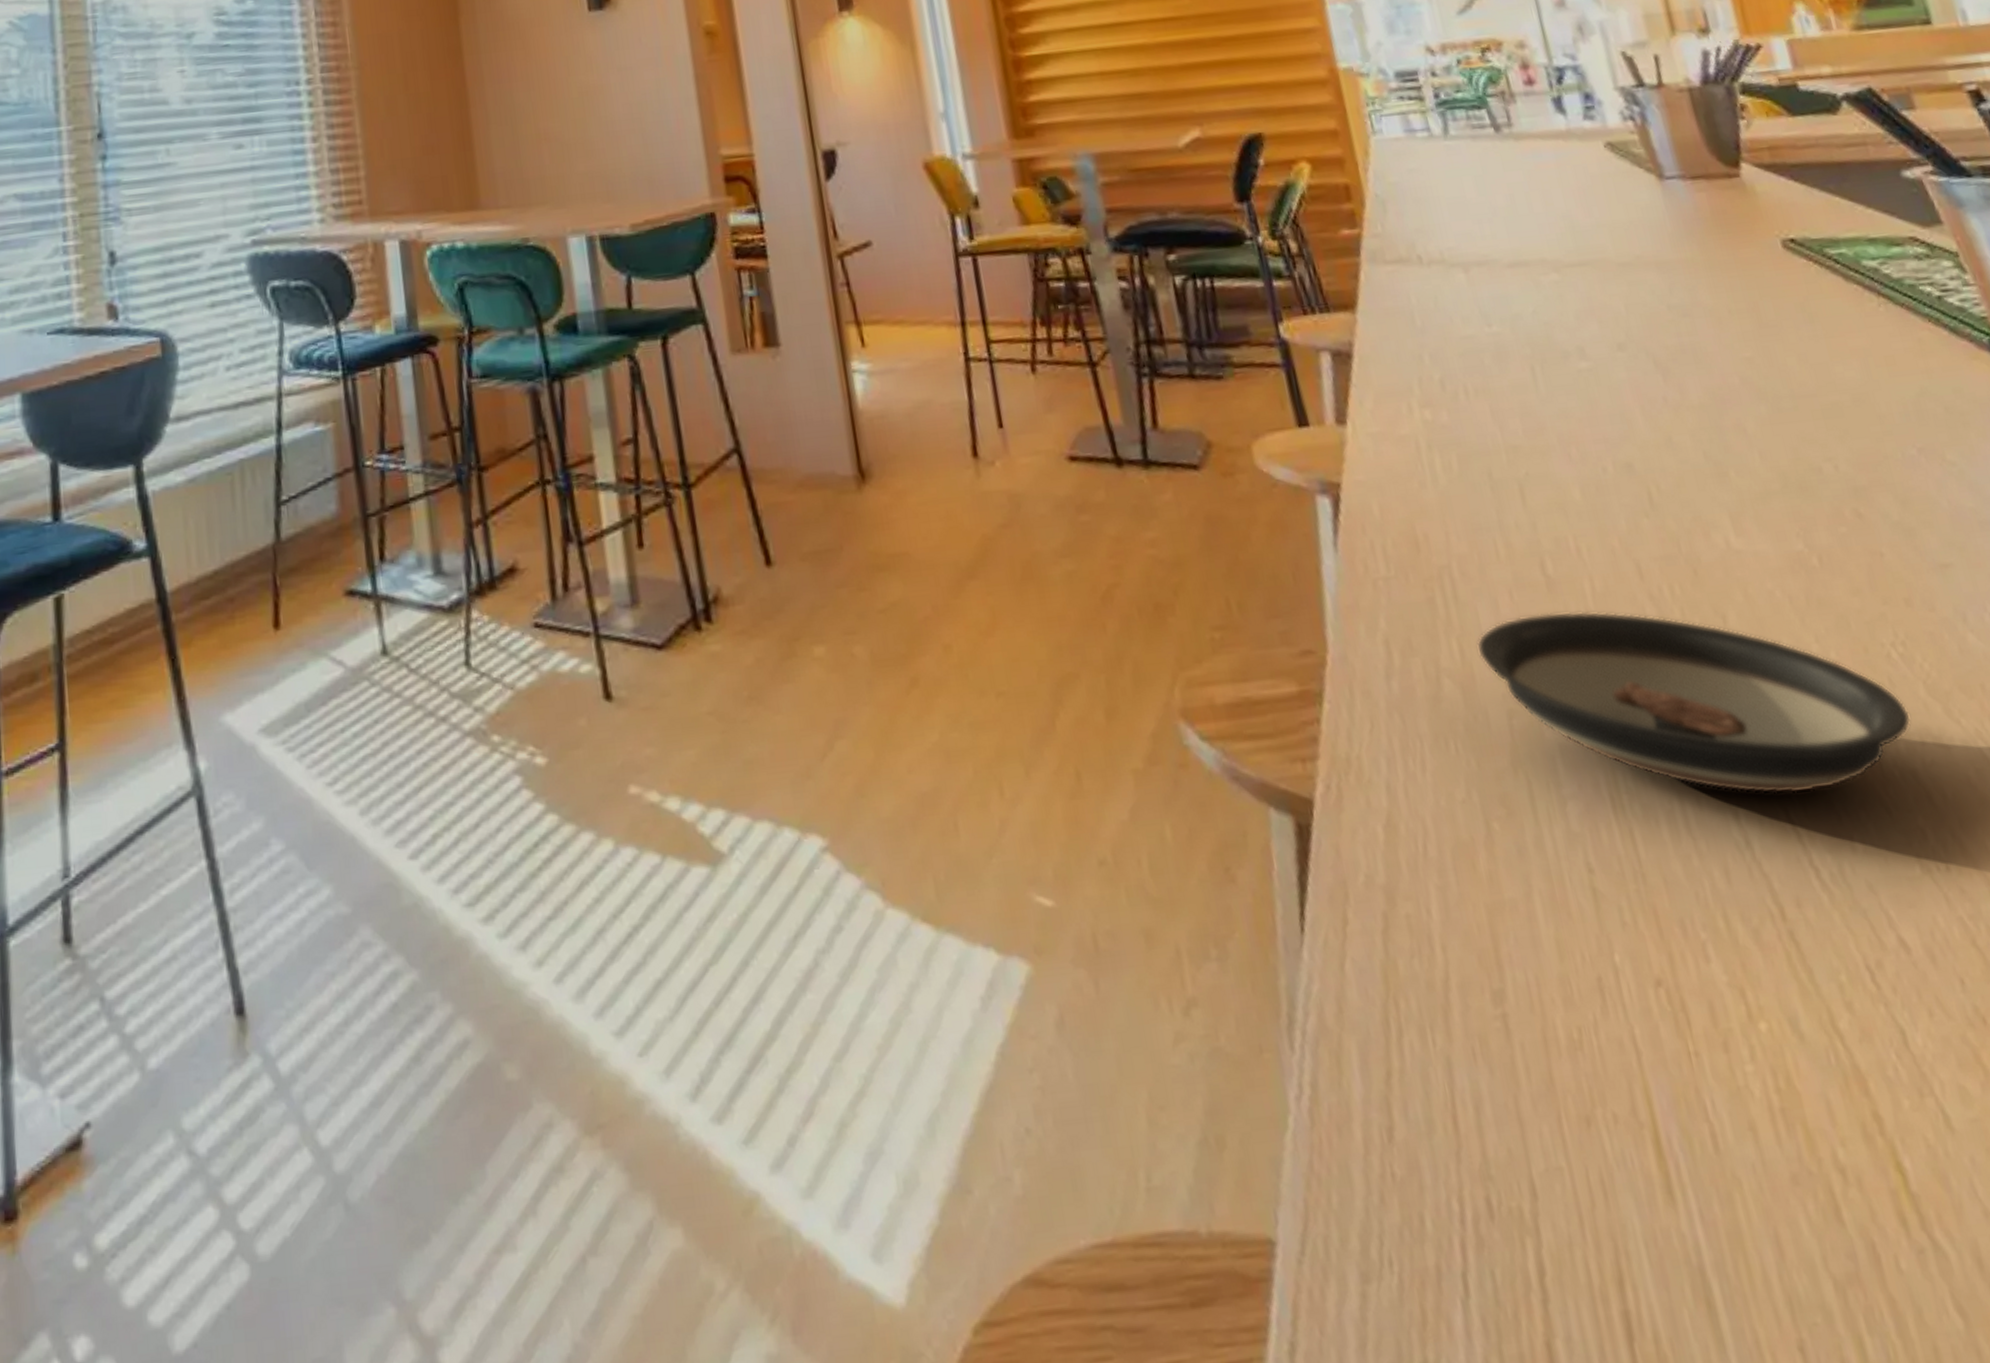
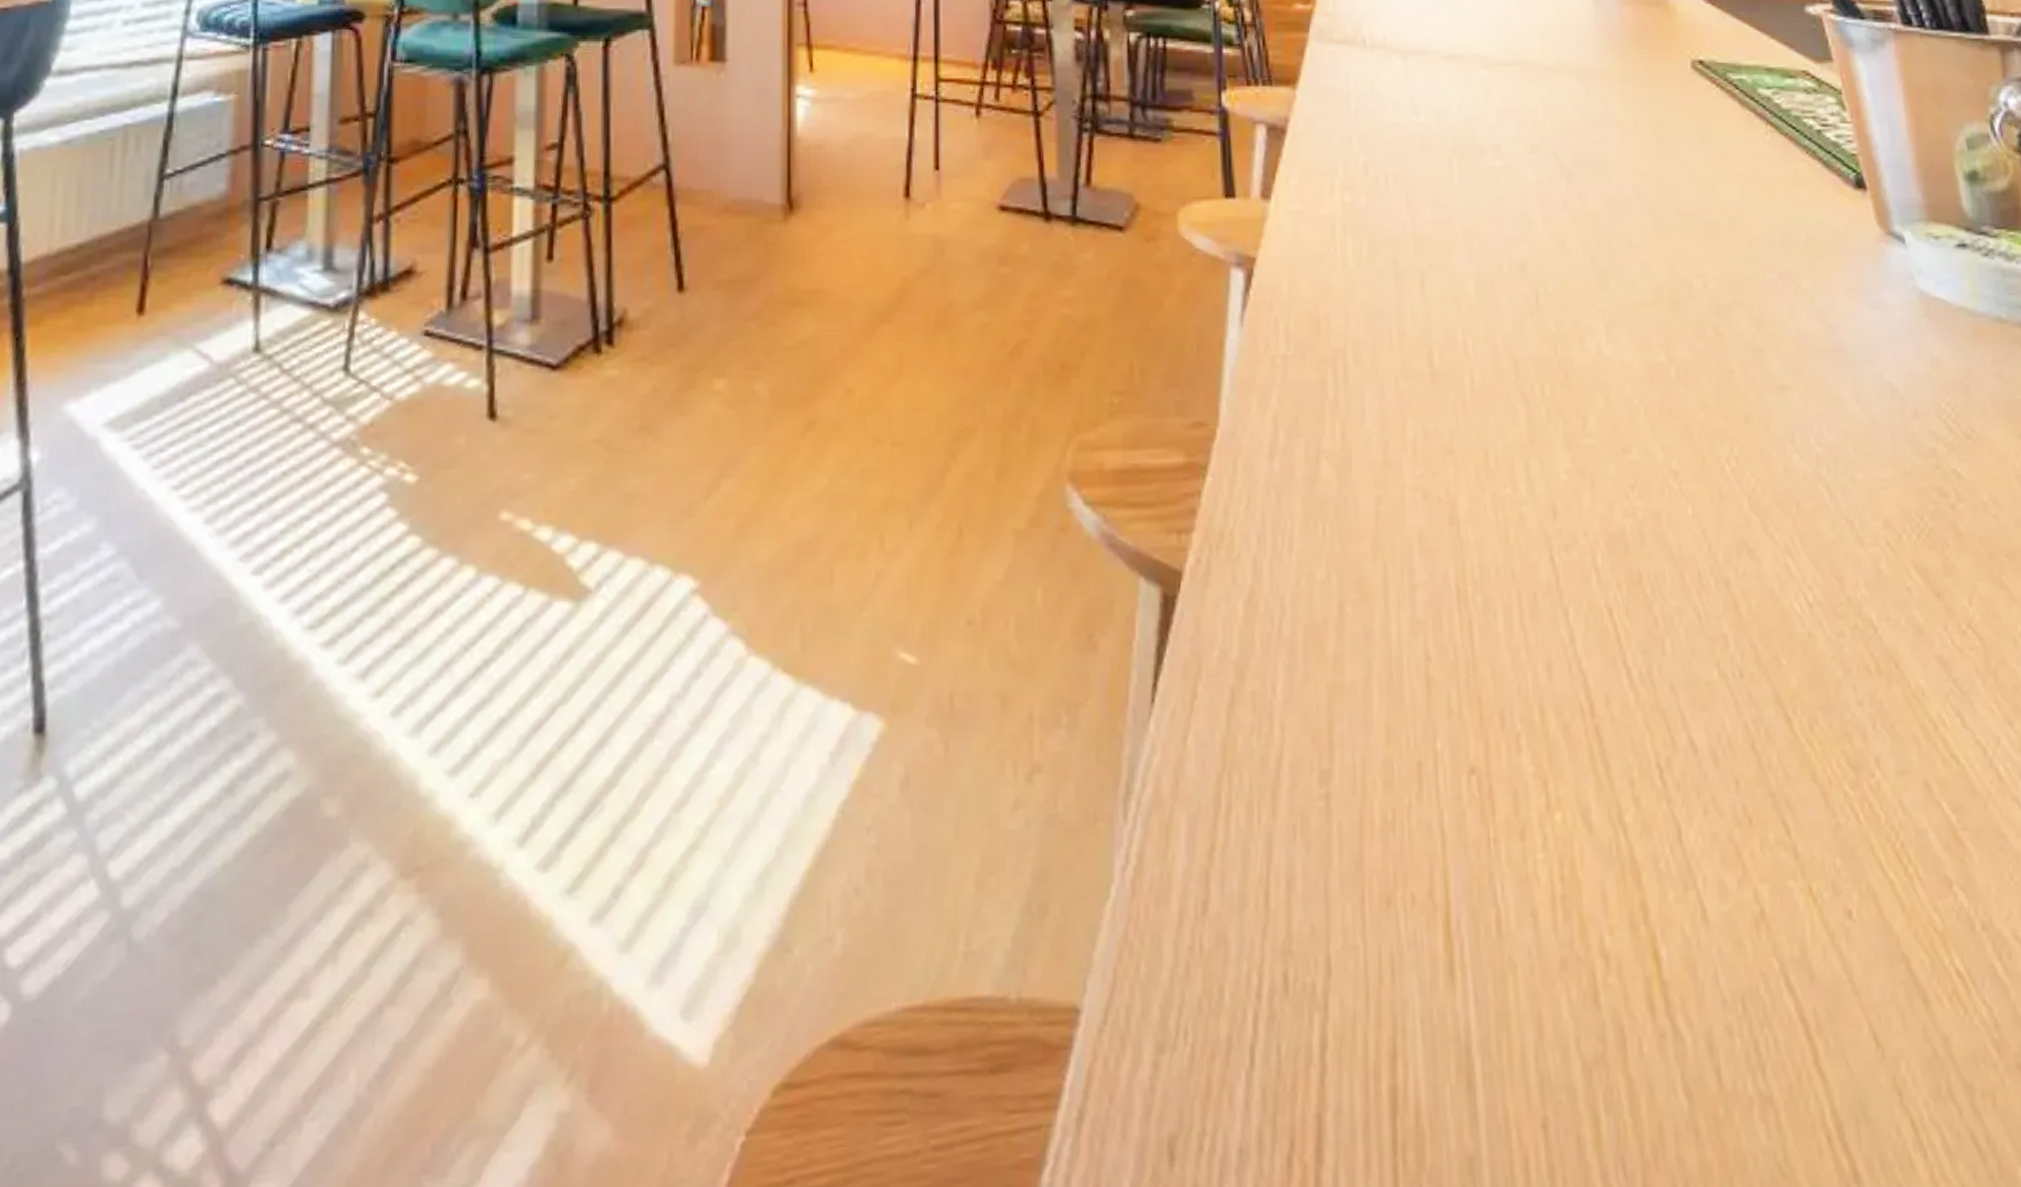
saucer: present [1477,611,1911,795] -> none [1358,403,1732,595]

